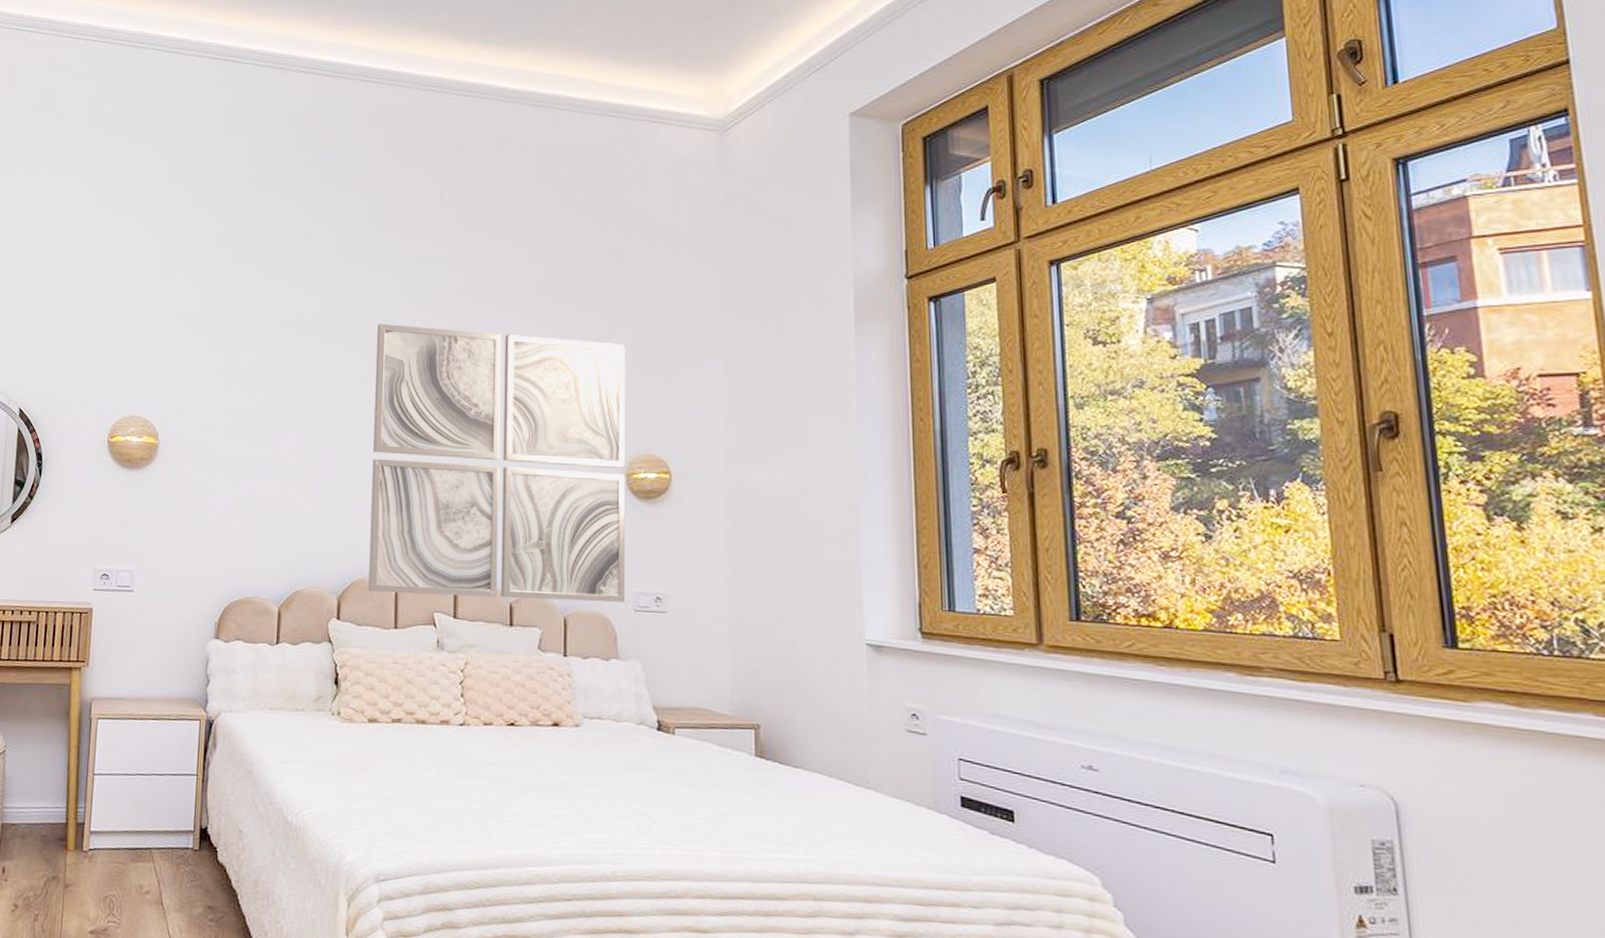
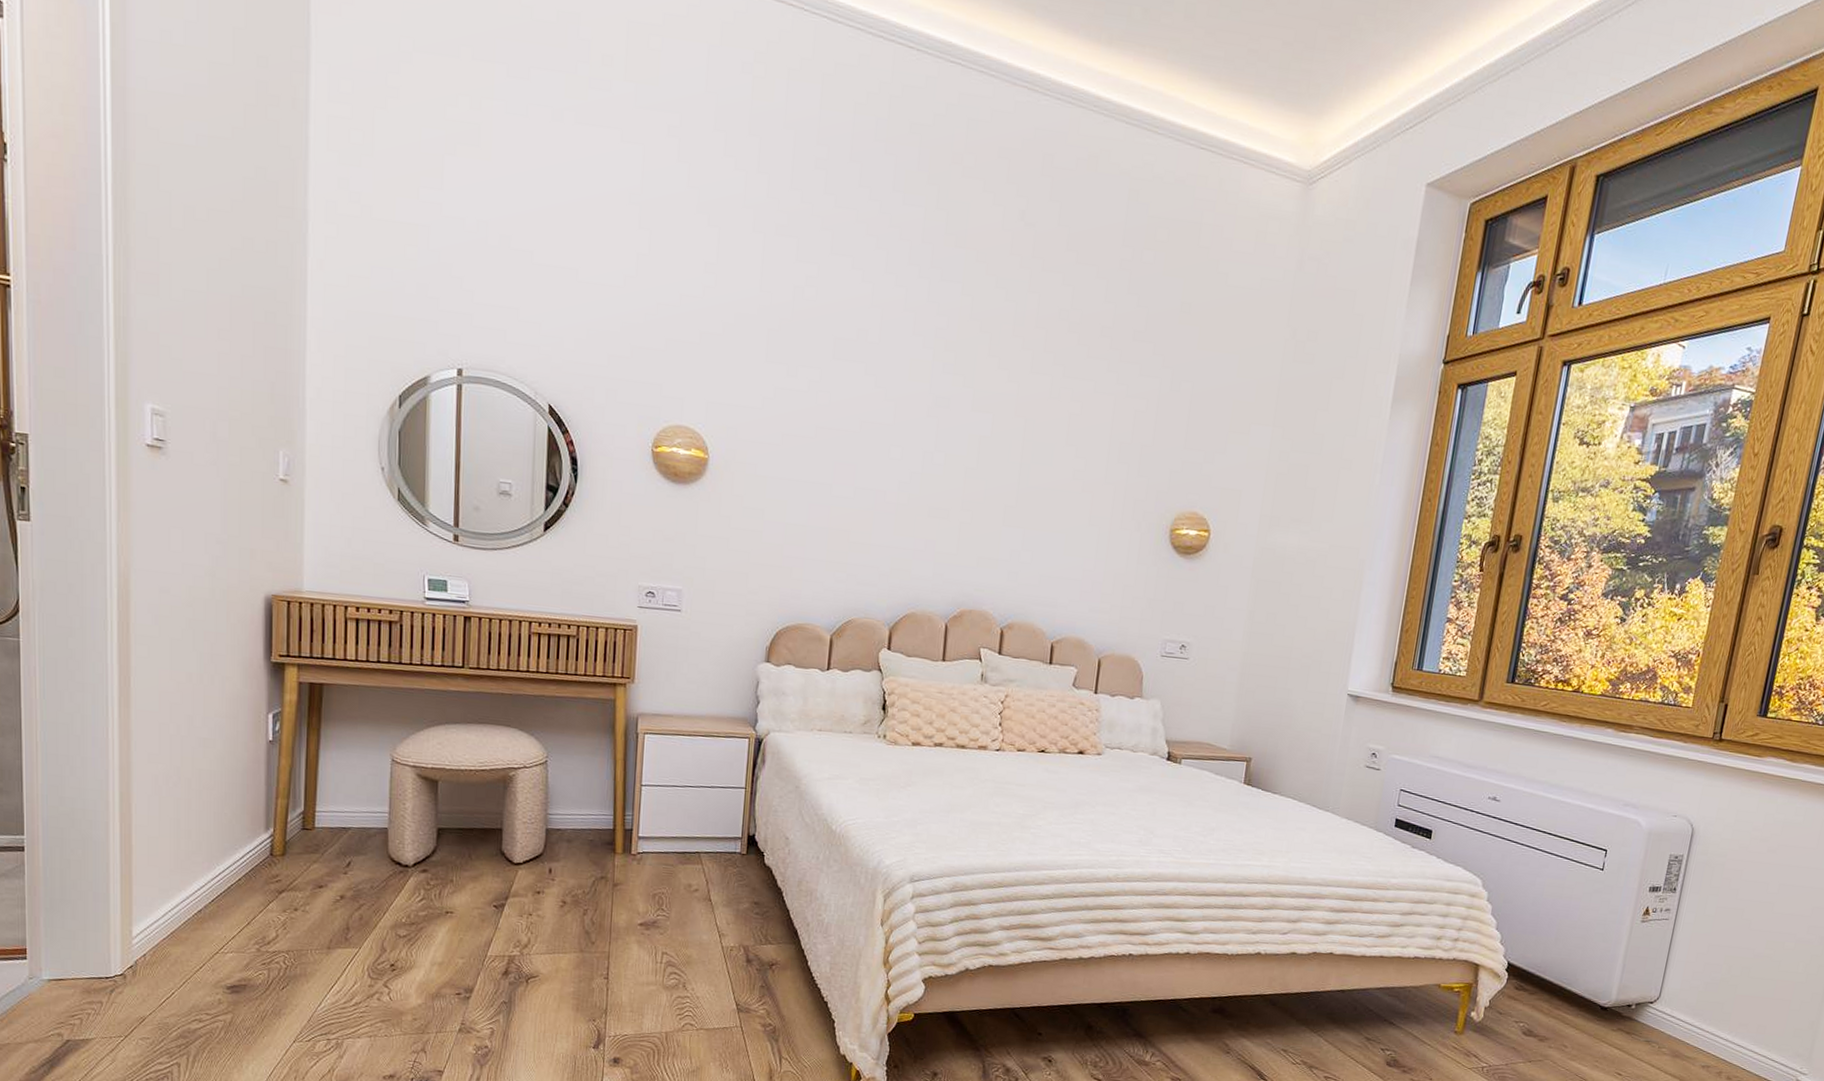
wall art: present [368,324,626,603] -> none [919,351,1186,648]

